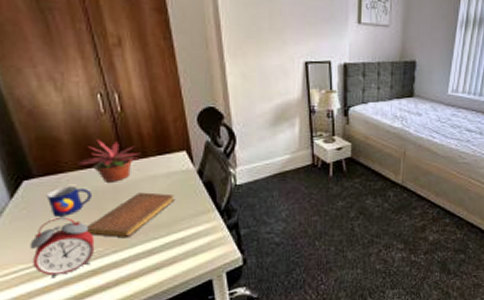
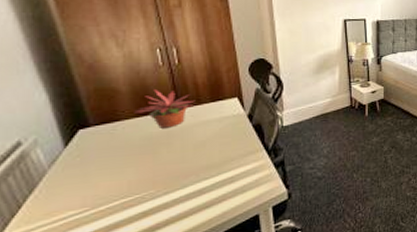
alarm clock: present [30,217,95,279] -> none [81,163,147,223]
mug: present [46,186,91,216] -> none [101,133,146,162]
notebook: present [87,192,176,238] -> none [140,136,227,180]

